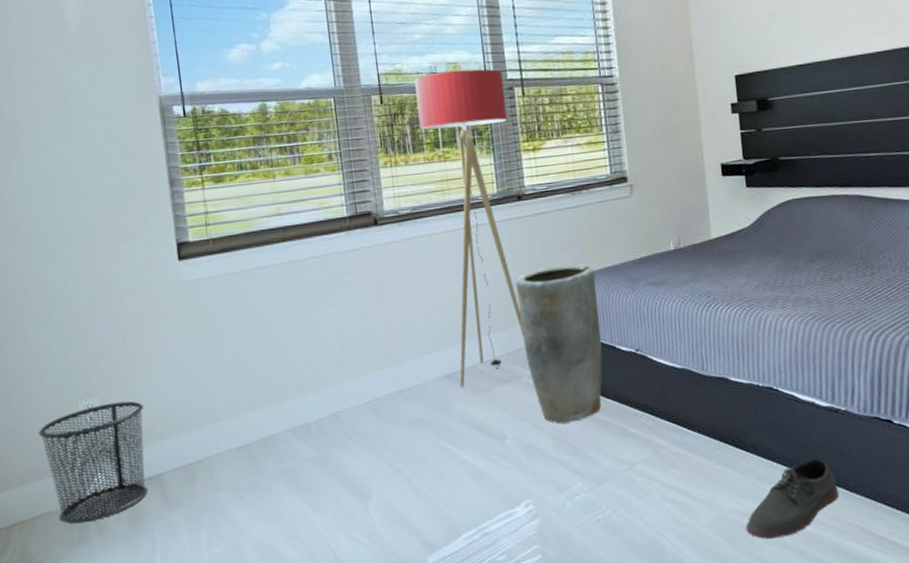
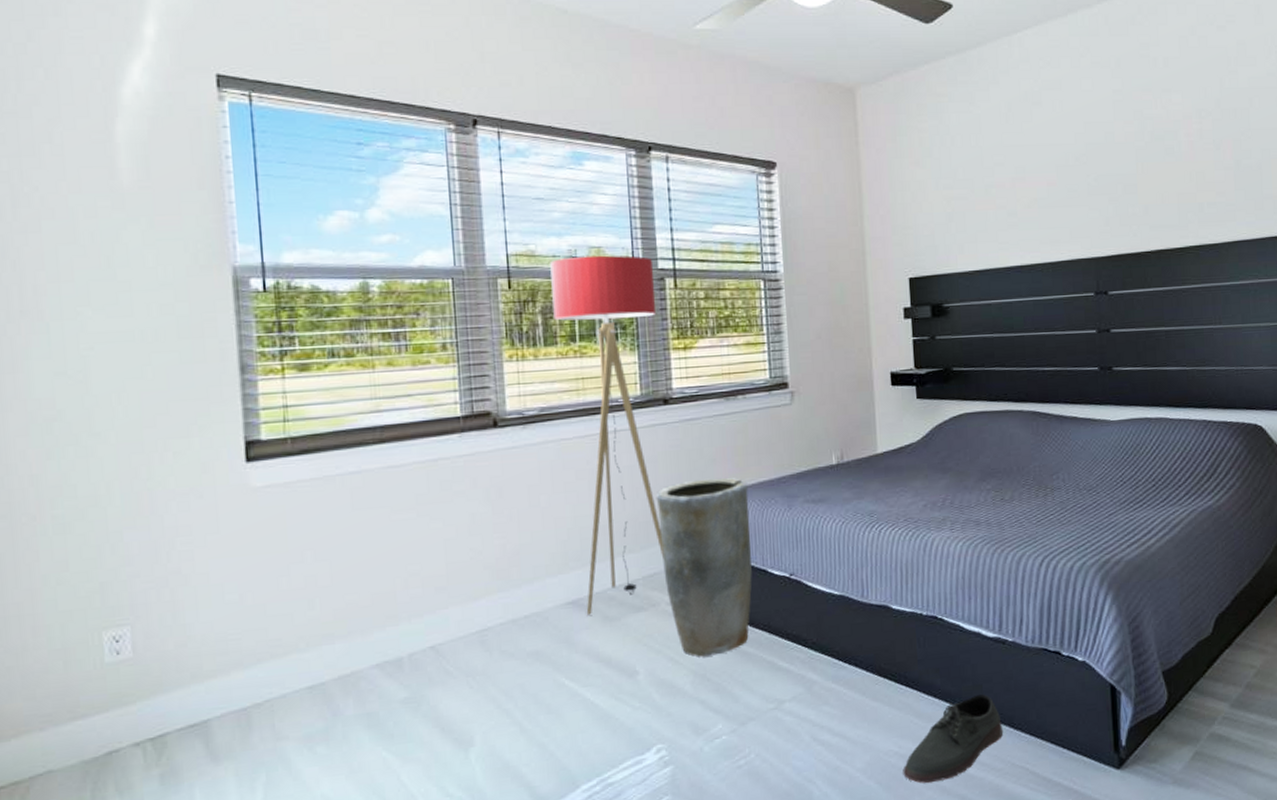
waste bin: present [39,401,148,524] -> none [45,631,189,785]

